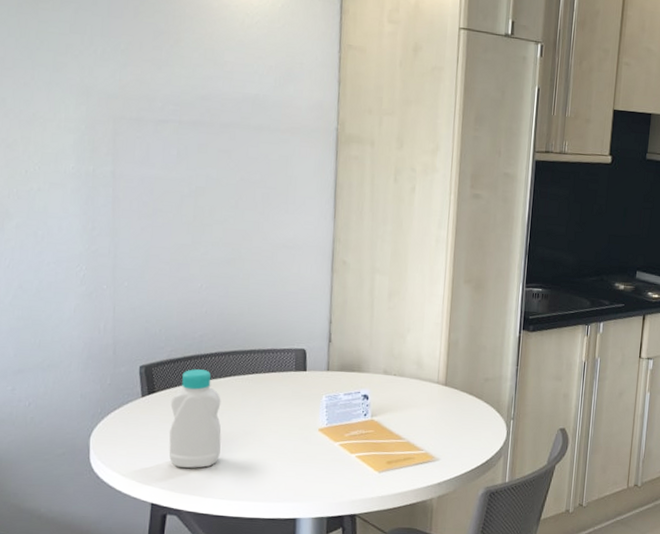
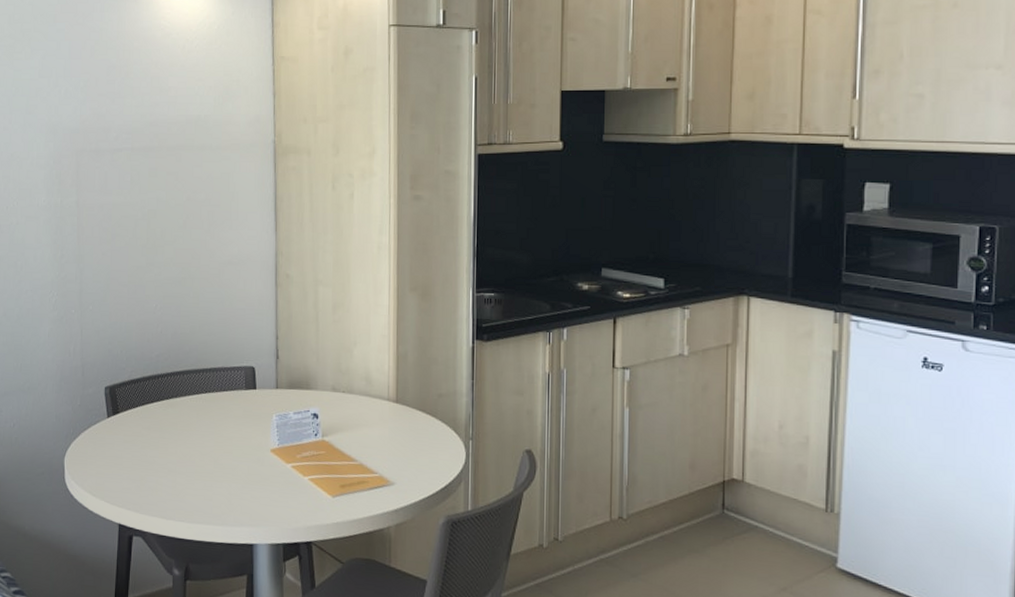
bottle: present [169,369,222,468] -> none [133,389,179,489]

